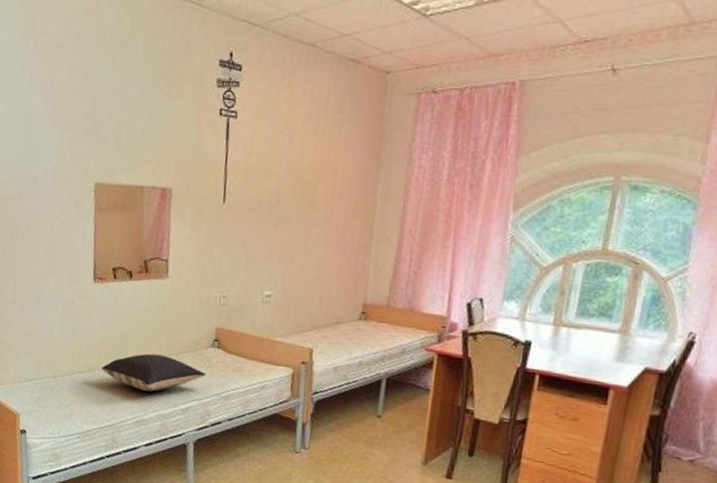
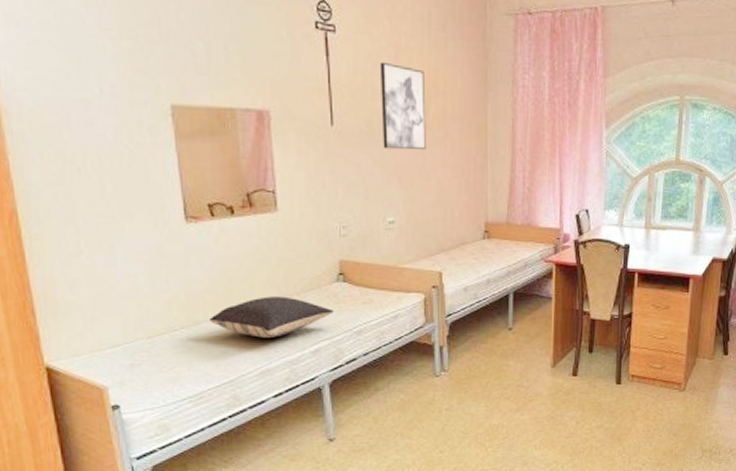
wall art: none [269,143,317,228] -> present [379,61,426,150]

